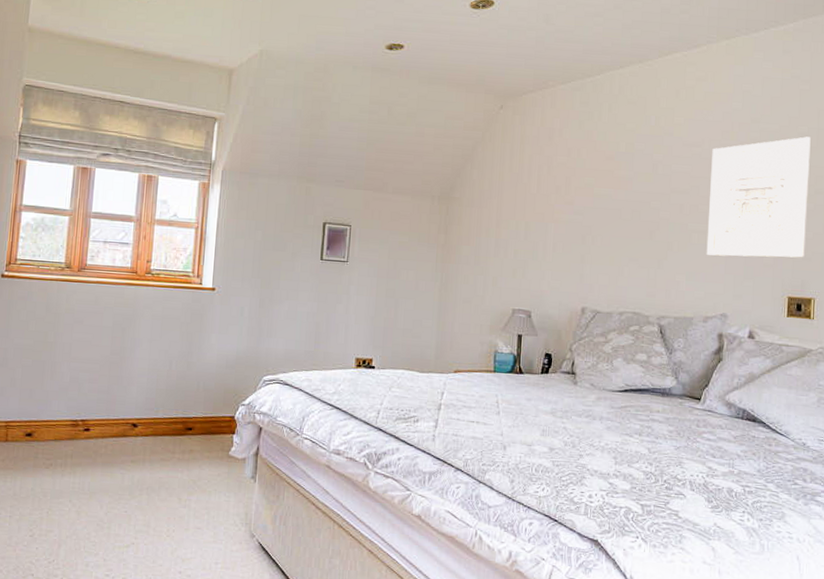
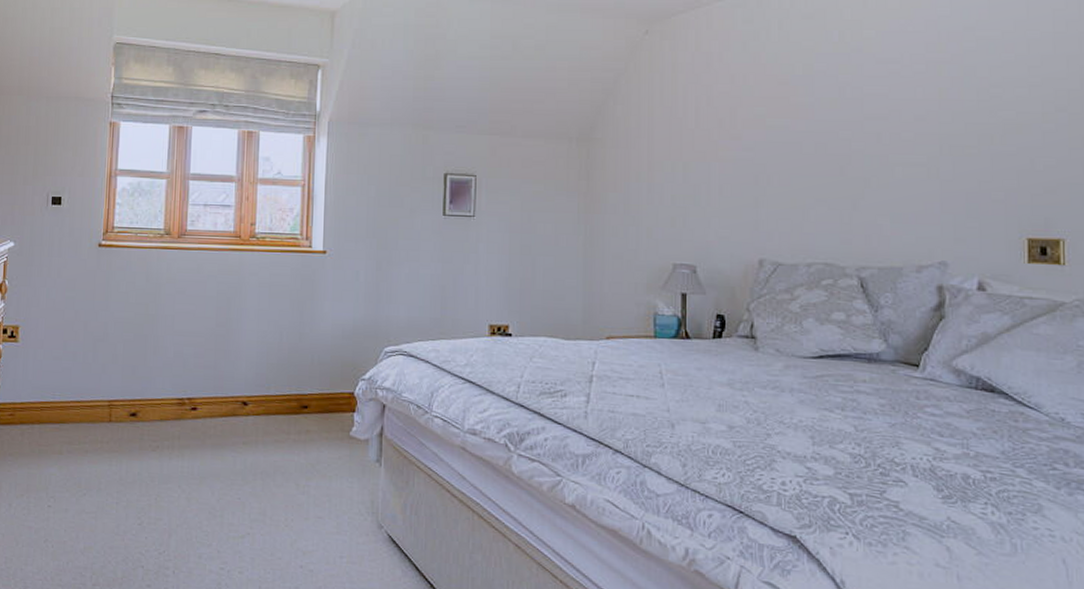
wall art: present [706,136,811,258] -> none [914,43,1047,192]

